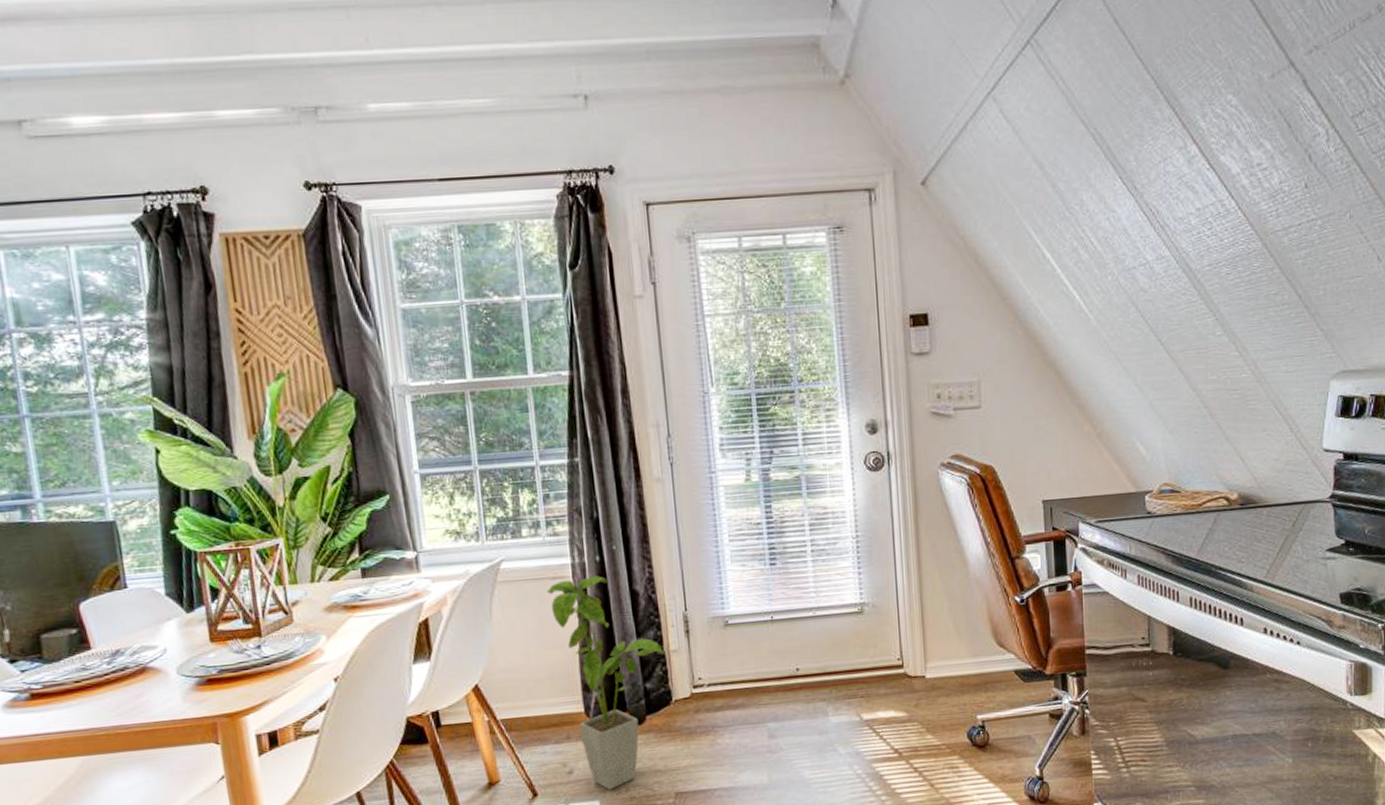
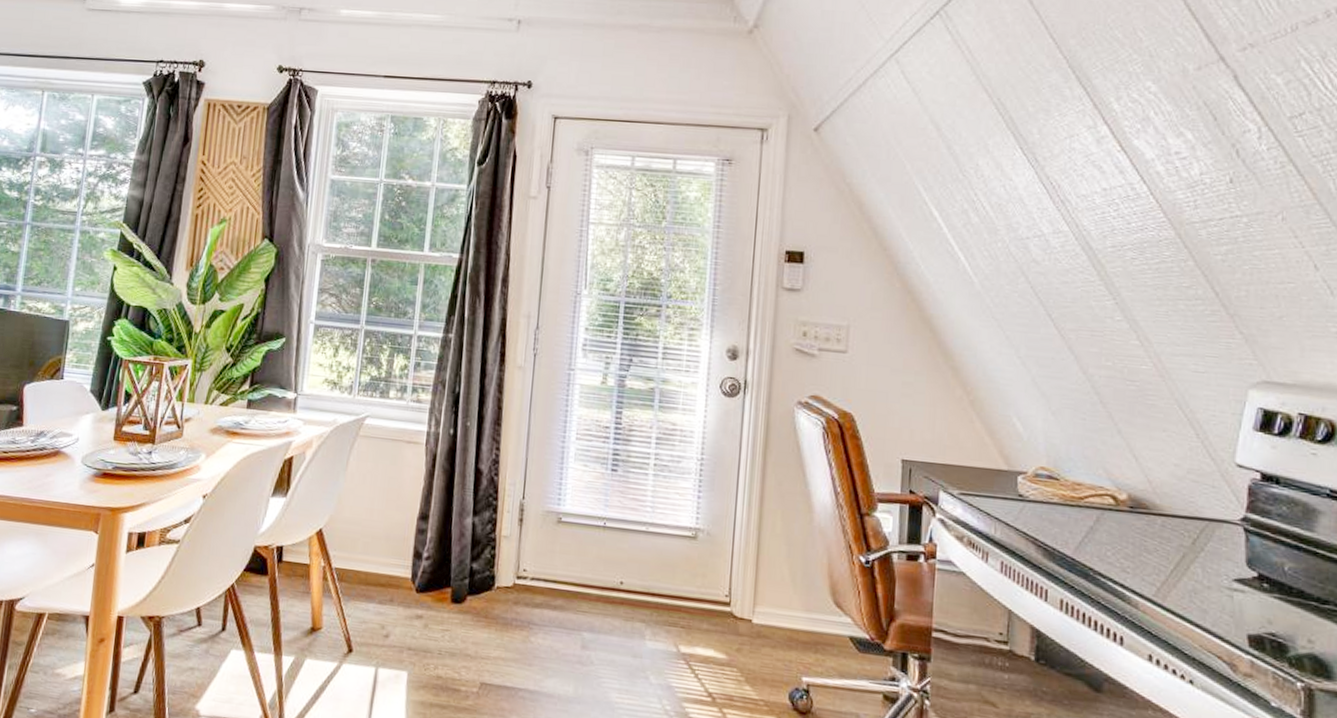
house plant: present [546,575,665,790] -> none [400,446,497,664]

